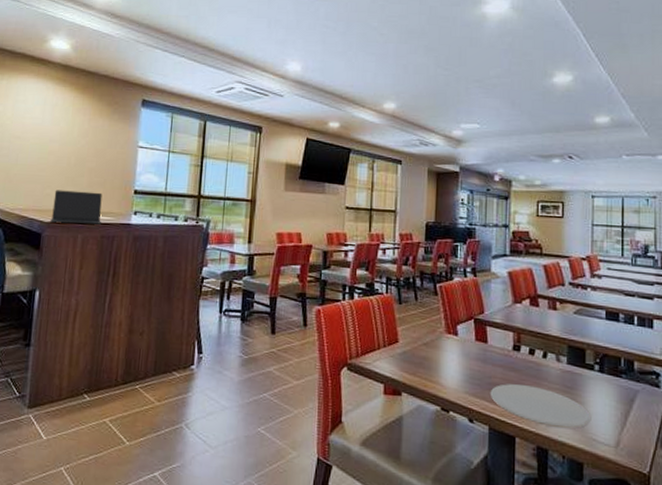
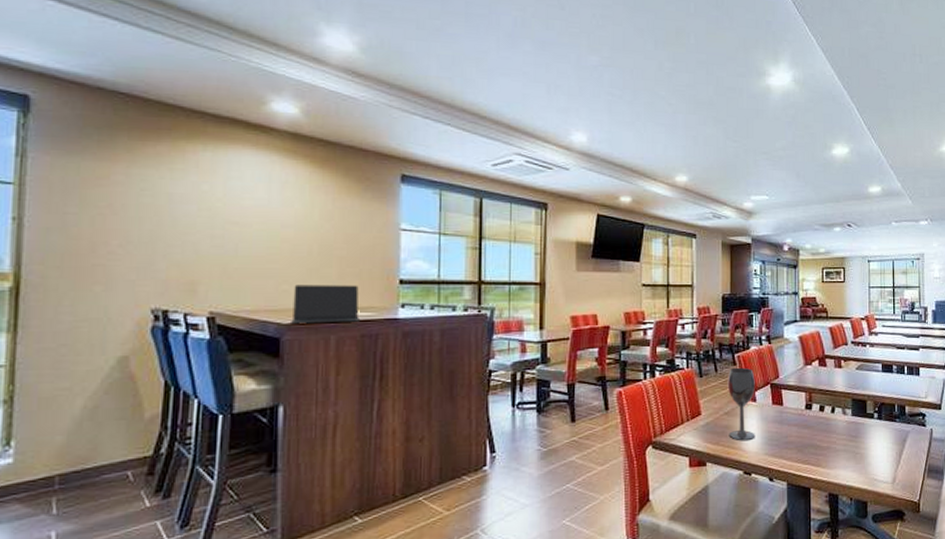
wine glass: none [426,297,458,376] -> present [727,367,755,441]
plate: present [490,384,592,429] -> none [787,439,873,475]

